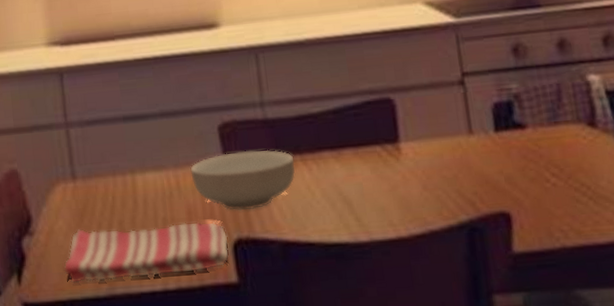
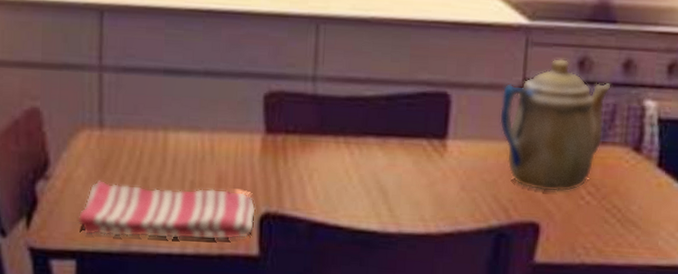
cereal bowl: present [190,150,296,211] -> none [227,124,338,186]
teapot: none [443,48,554,179] -> present [499,58,611,192]

